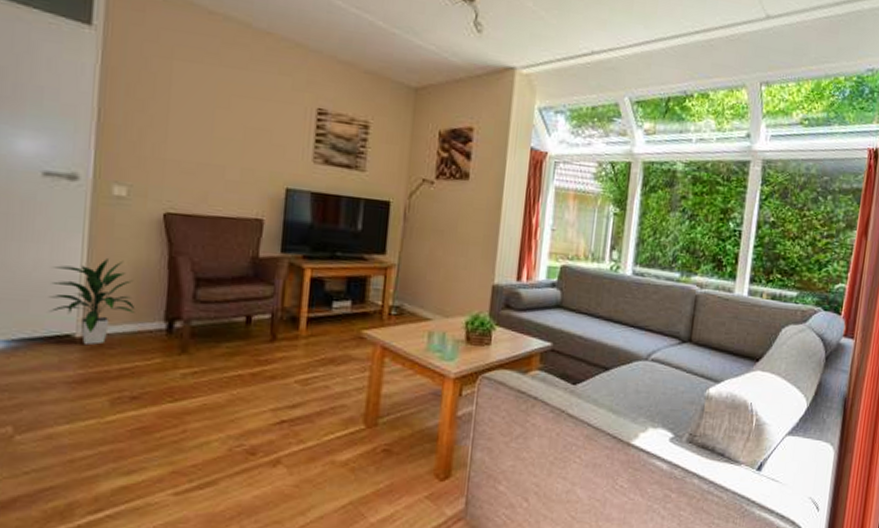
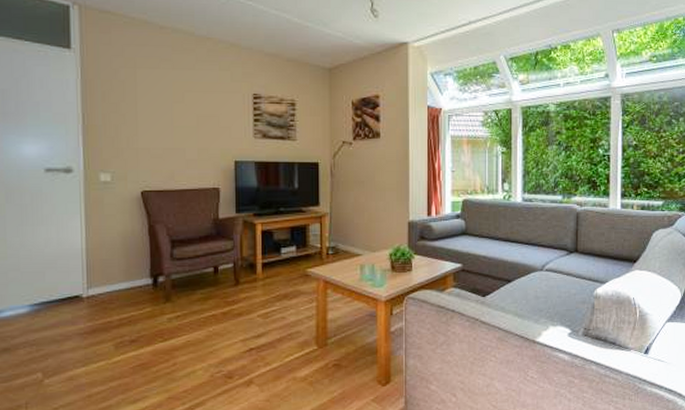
indoor plant: present [48,259,136,346] -> none [59,232,127,303]

